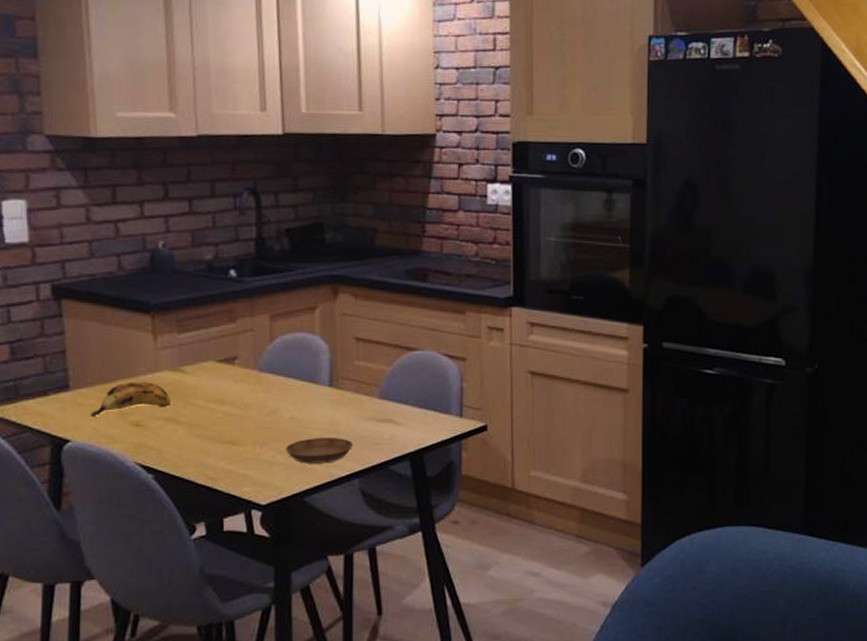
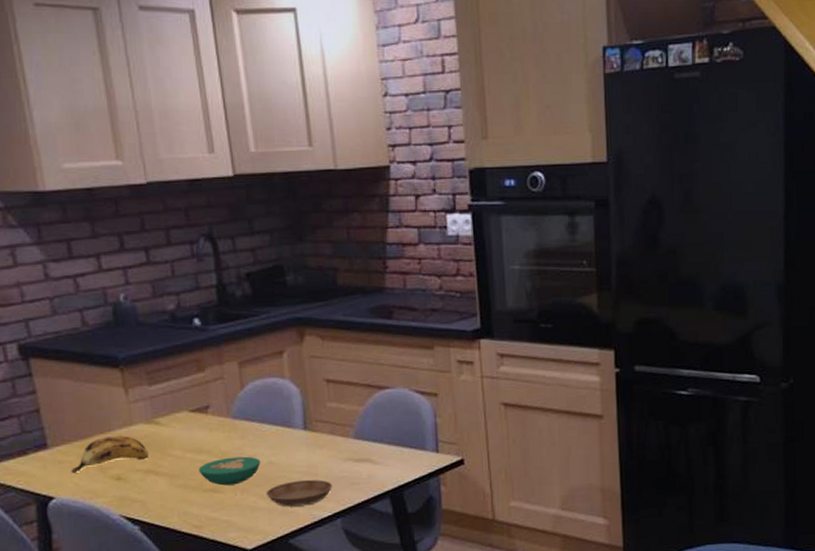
bowl: none [219,410,283,438] -> present [198,456,261,486]

